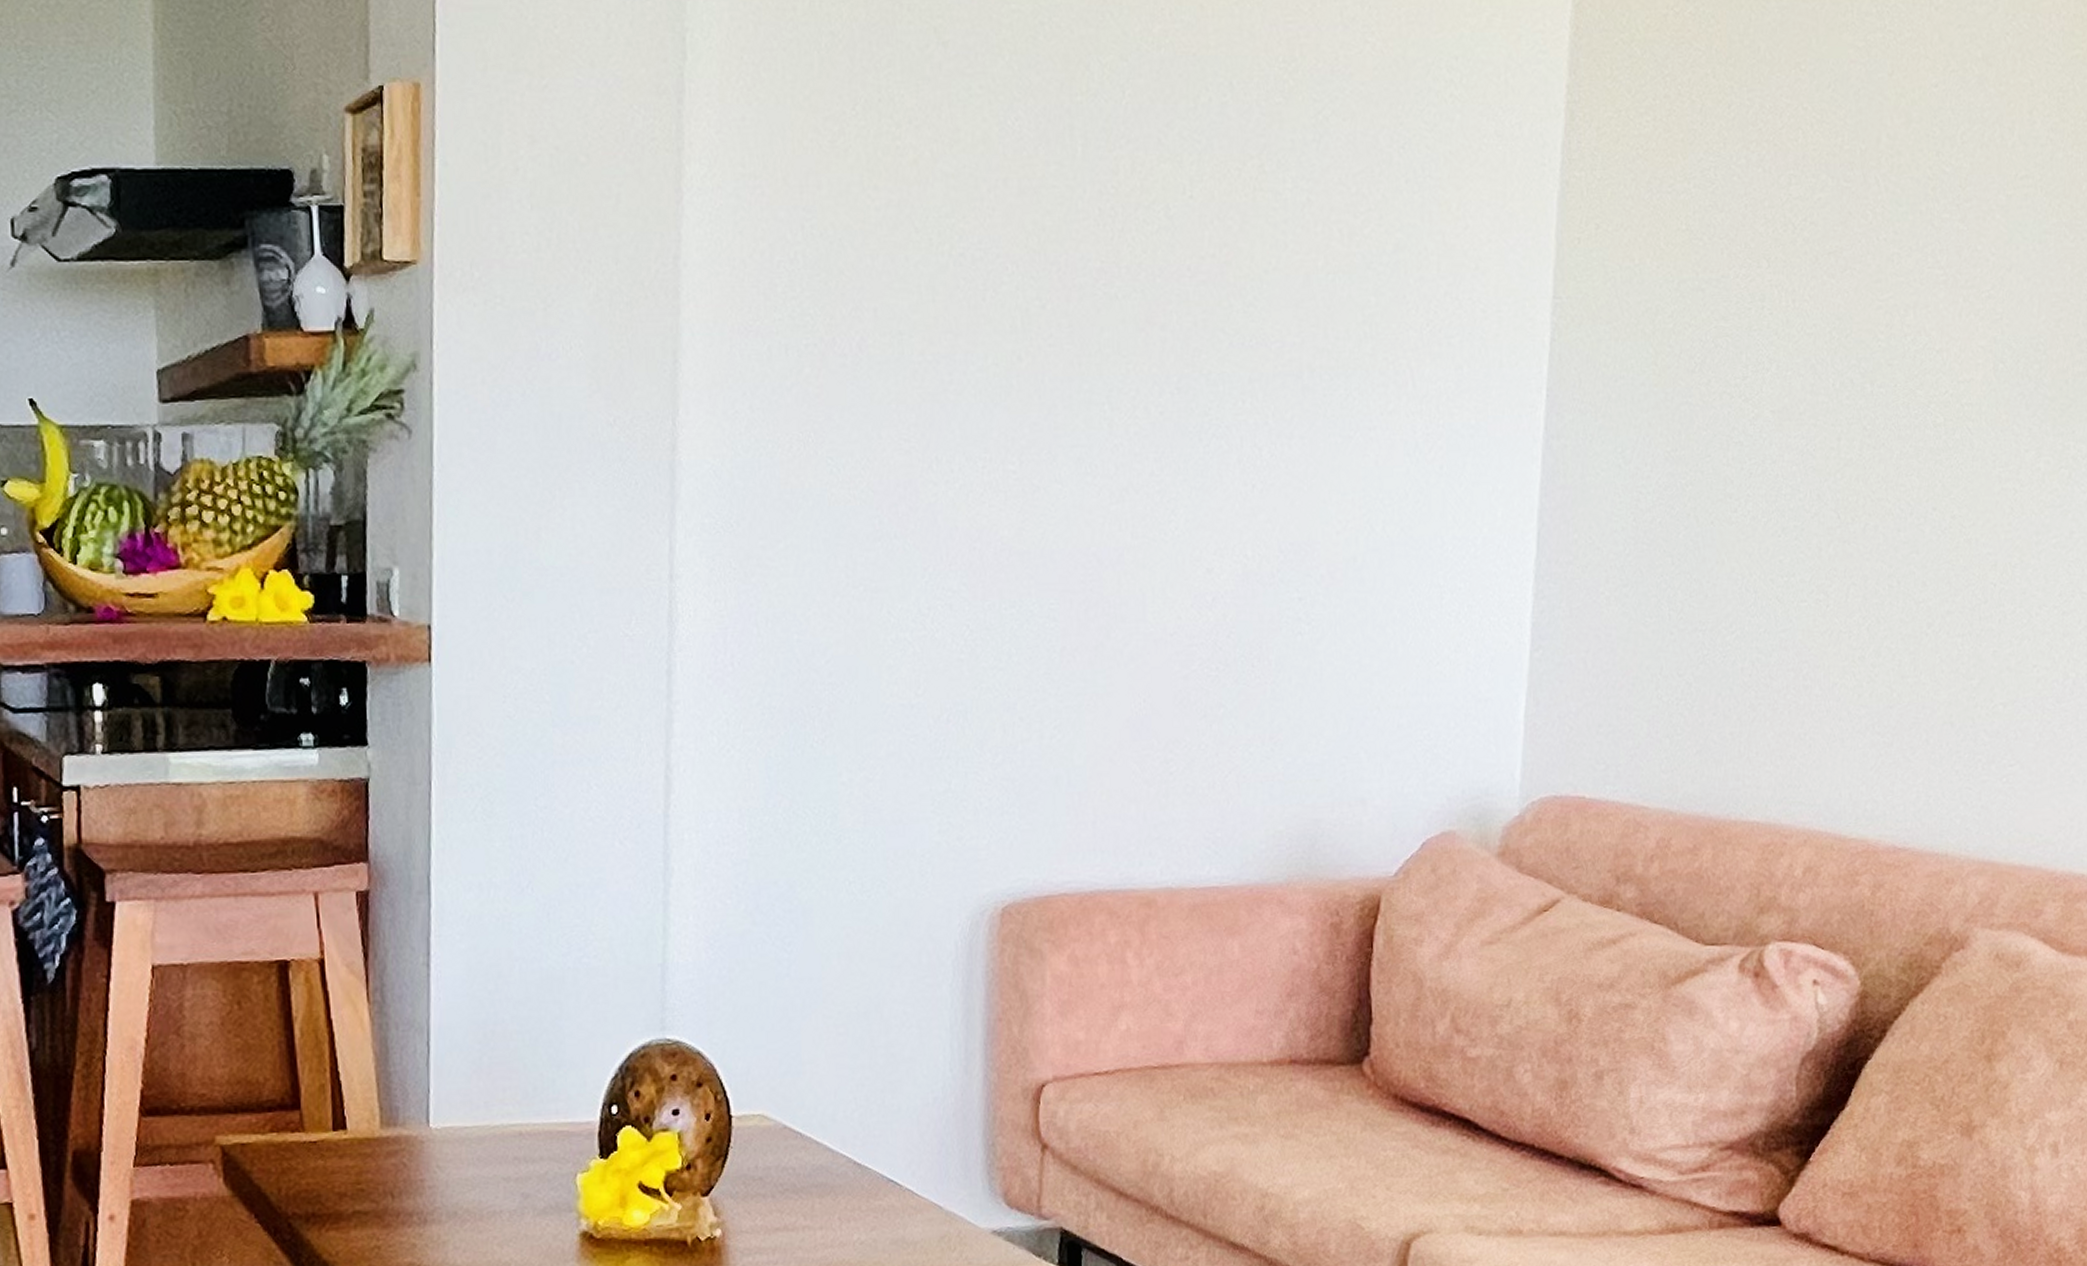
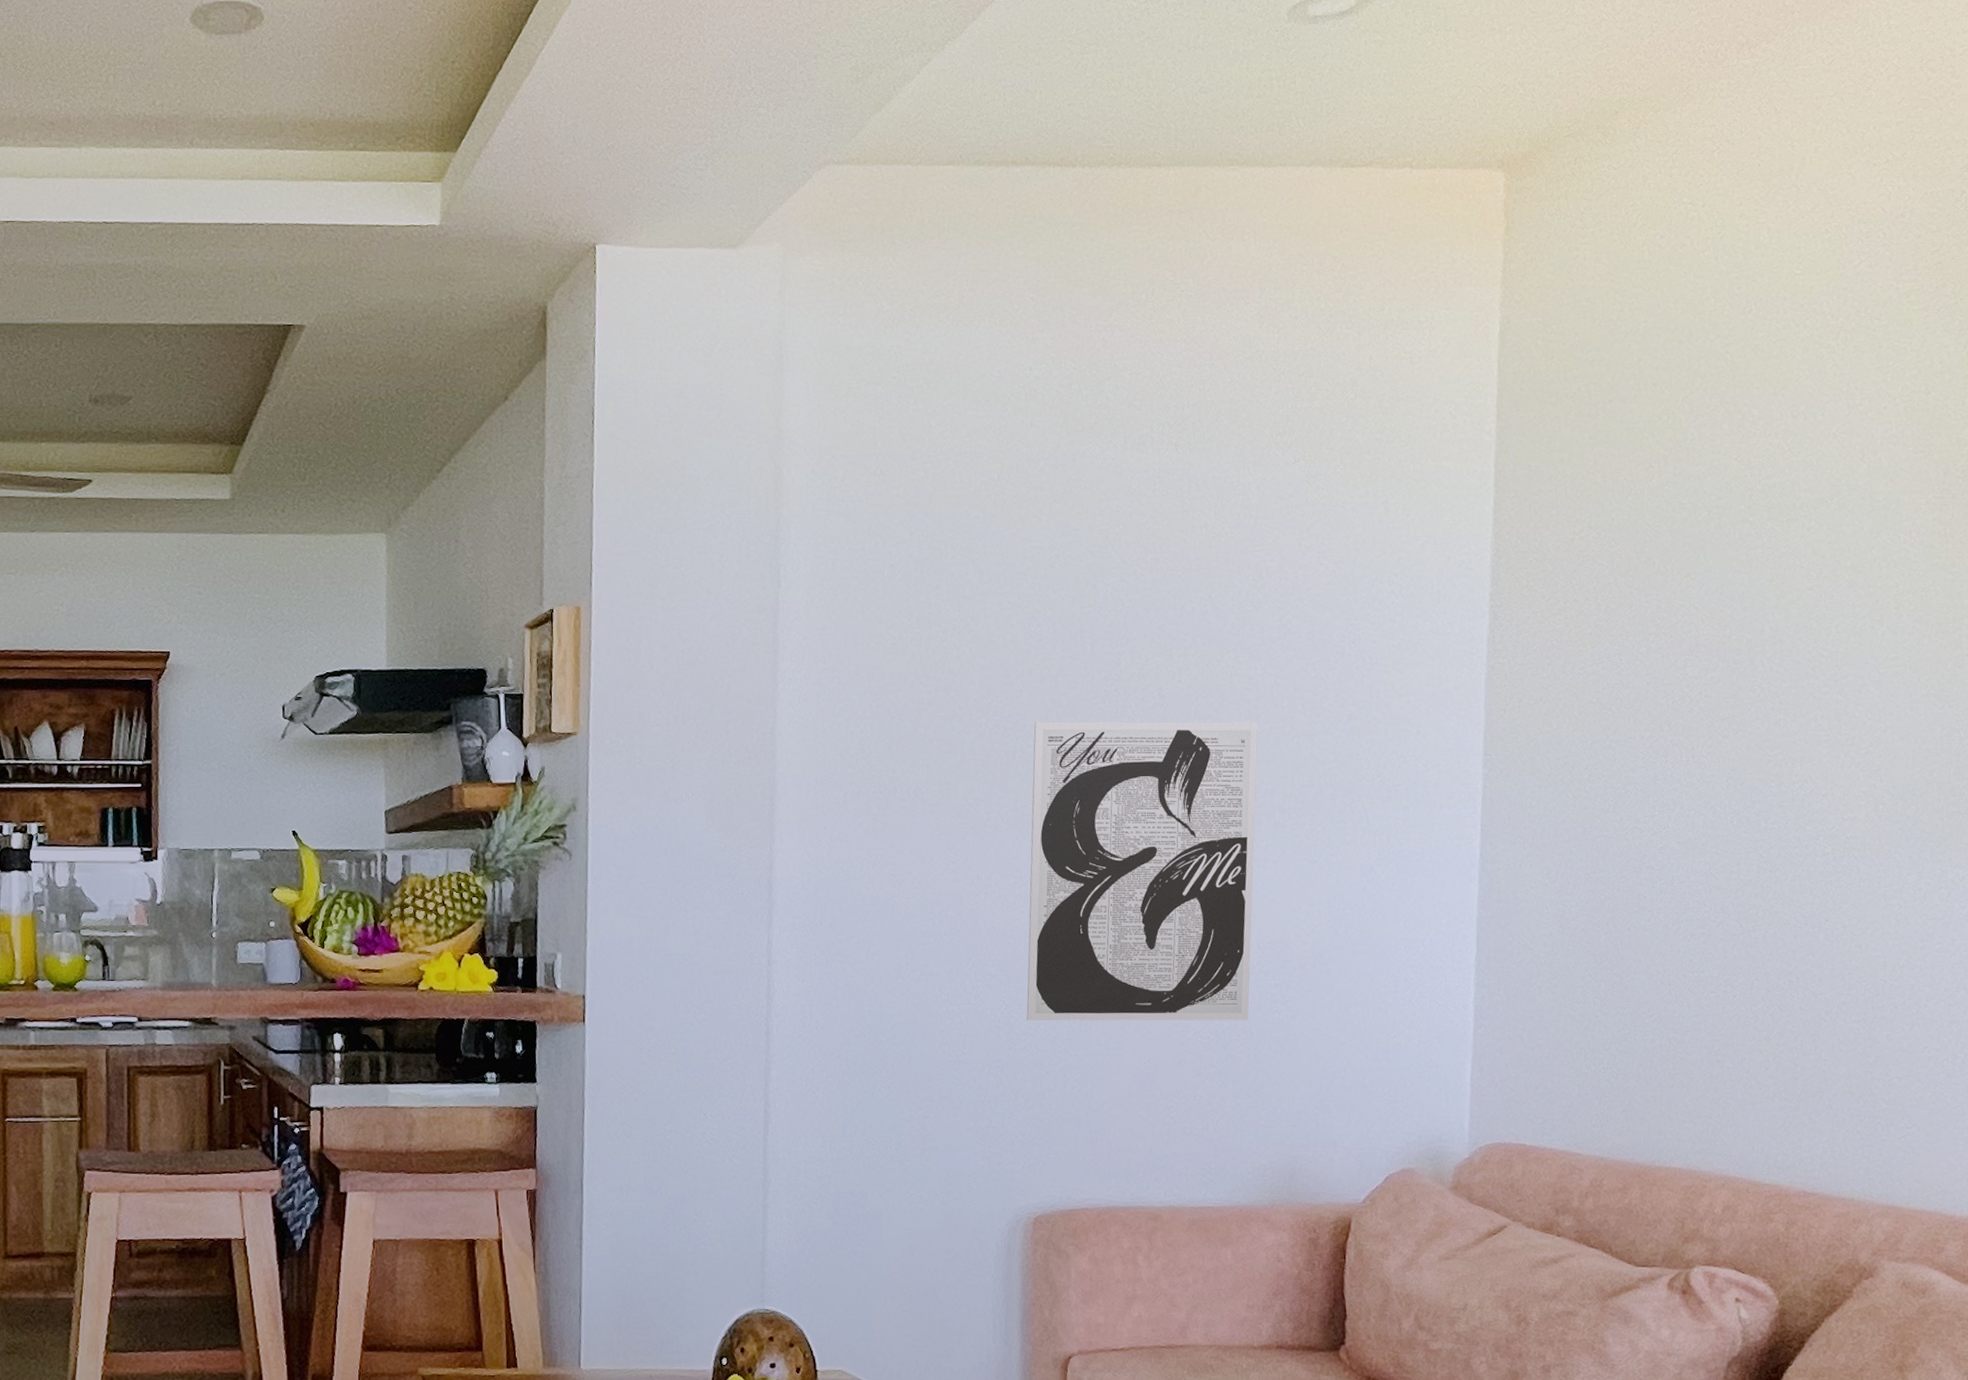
wall art: none [996,250,1286,651] -> present [1026,721,1258,1021]

